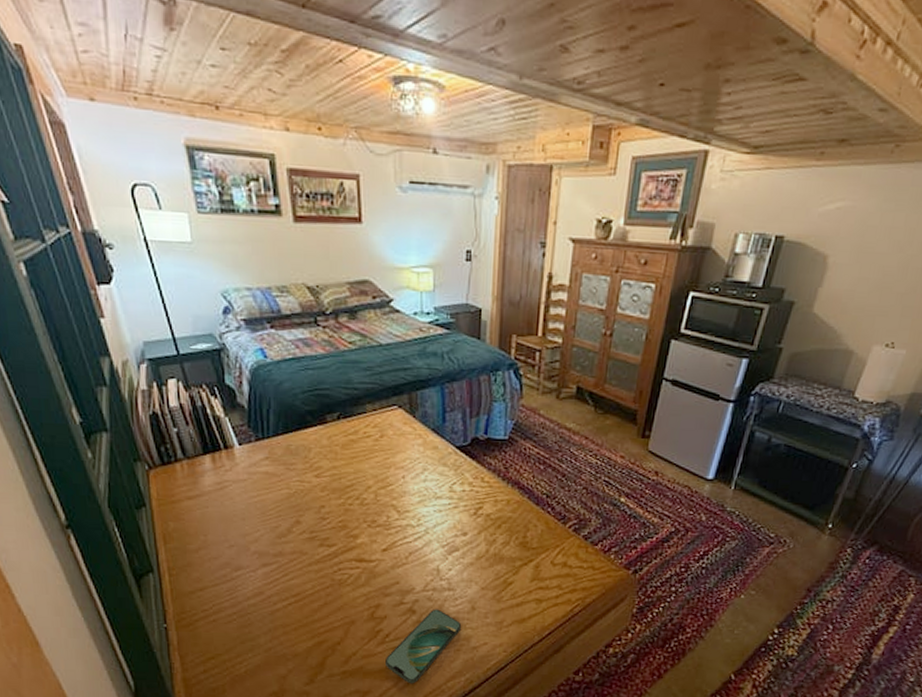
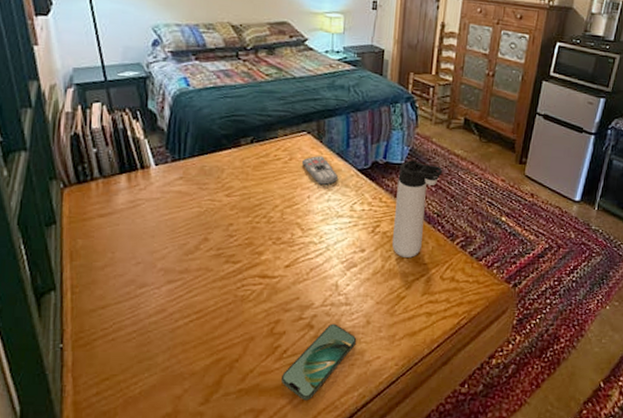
remote control: none [393,432,435,464] -> present [301,156,339,185]
thermos bottle: none [496,435,552,542] -> present [391,160,442,258]

